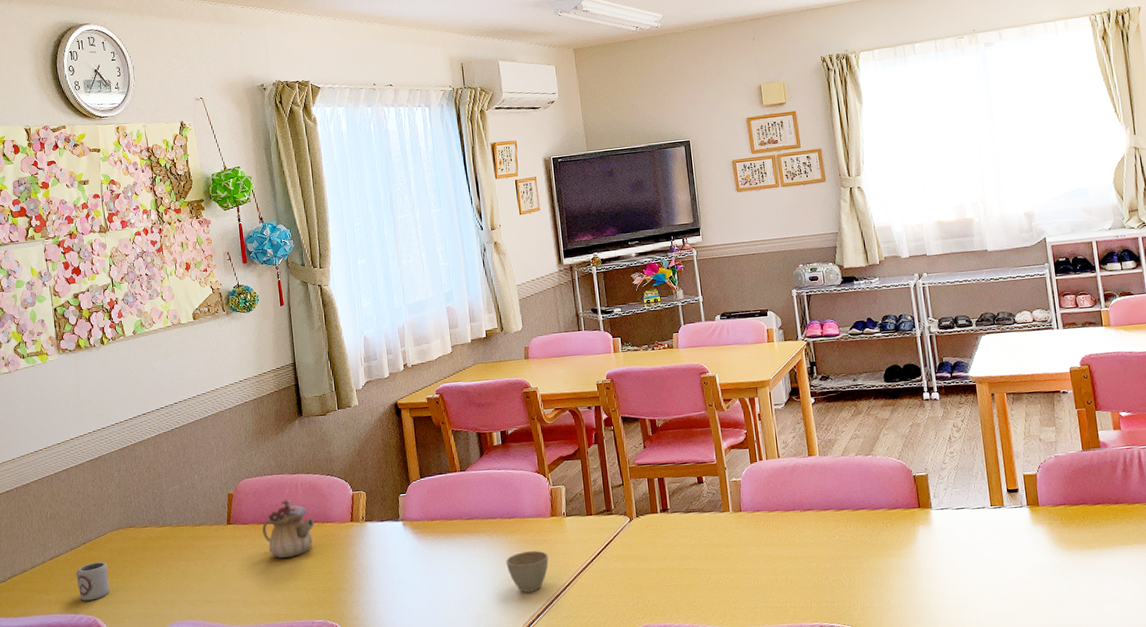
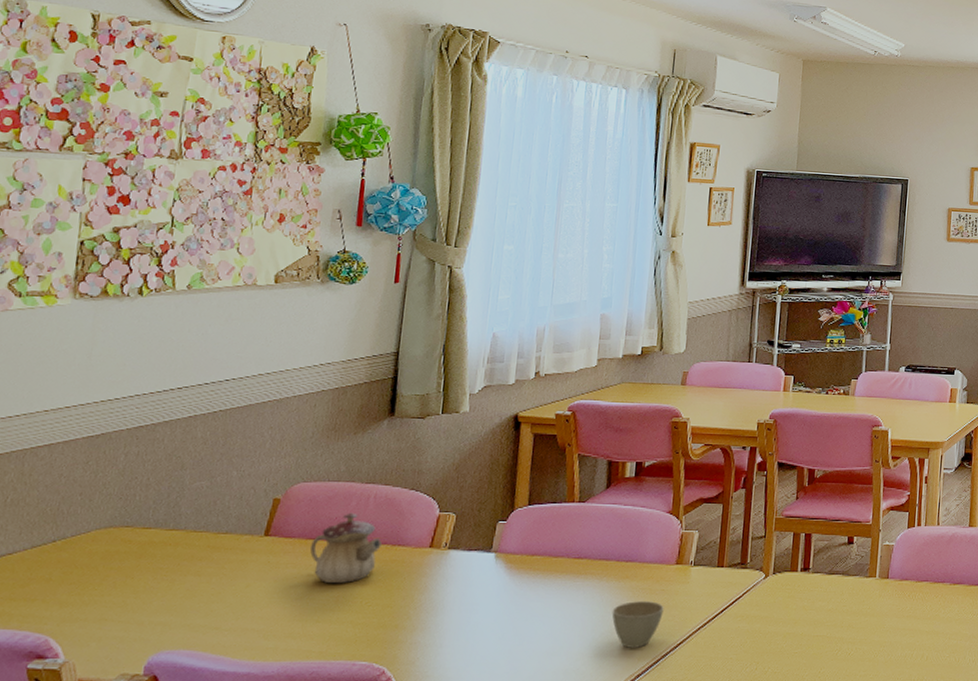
cup: present [75,561,110,601] -> none [30,566,82,615]

